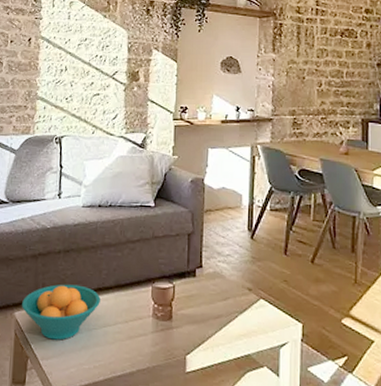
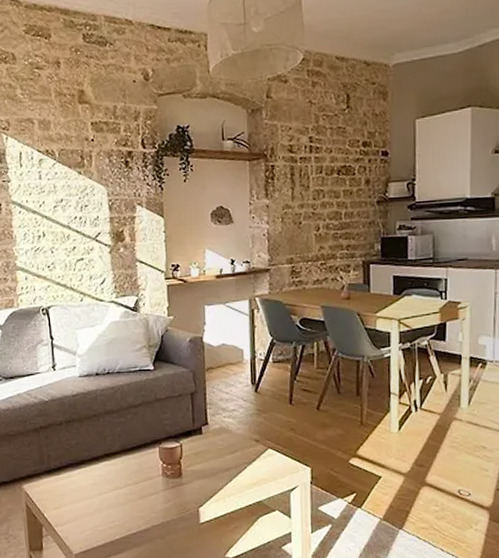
fruit bowl: present [22,284,100,340] -> none [29,453,108,507]

